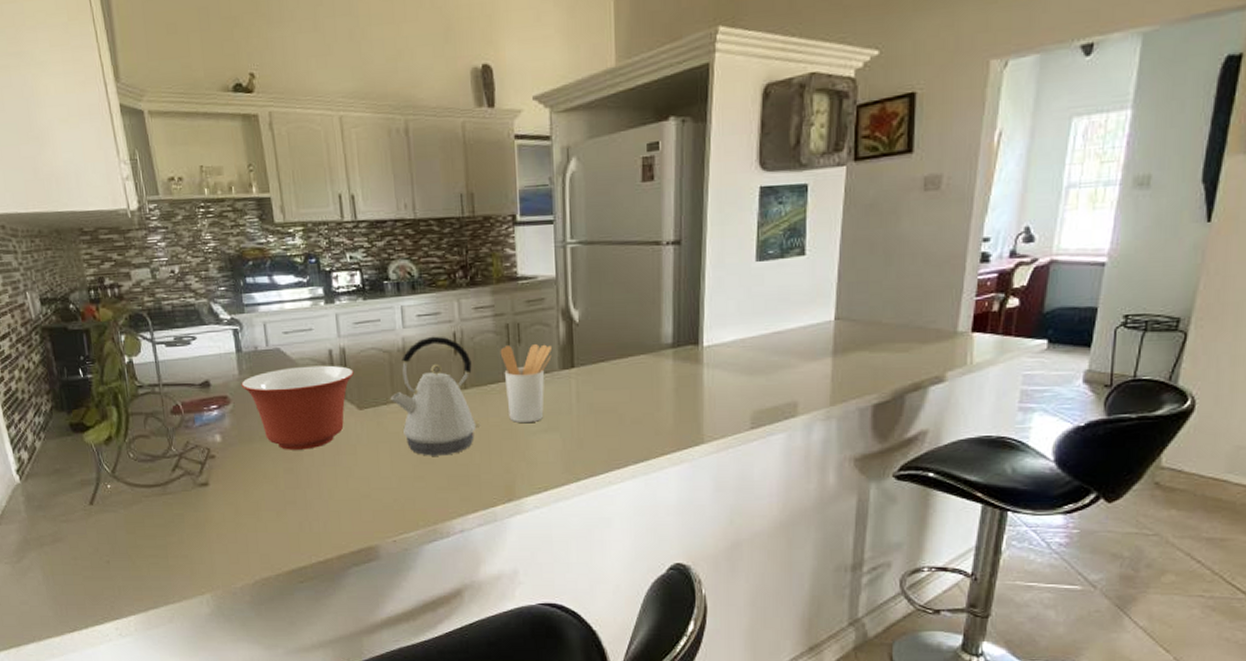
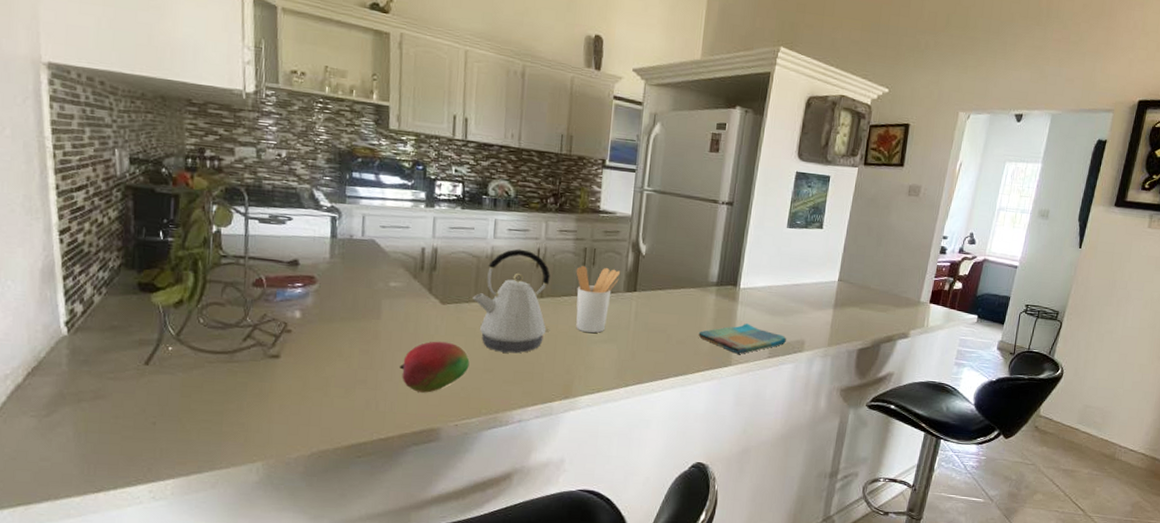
mixing bowl: present [241,365,354,450] -> none [330,258,442,335]
fruit: none [327,451,398,509] -> present [400,341,470,393]
dish towel: none [657,389,772,428] -> present [698,323,786,354]

